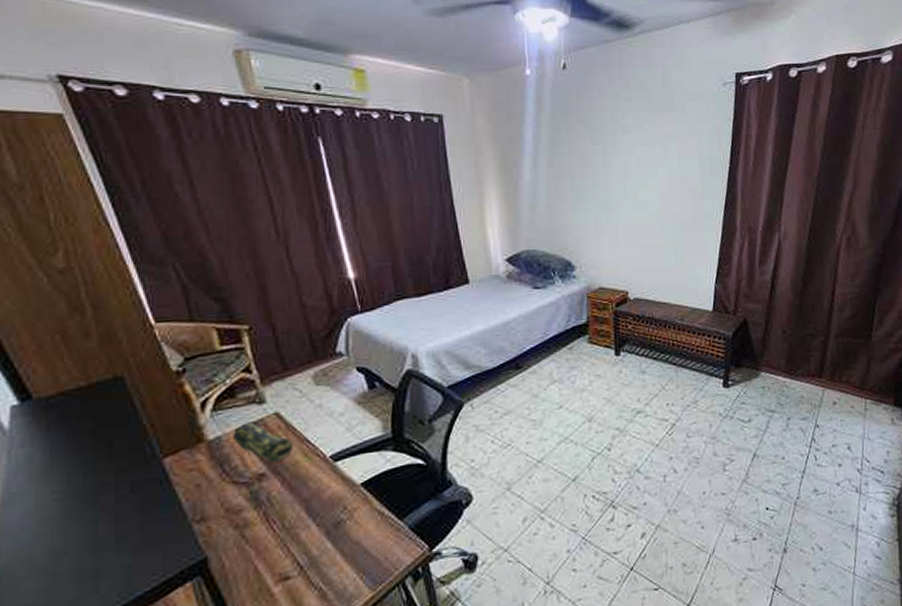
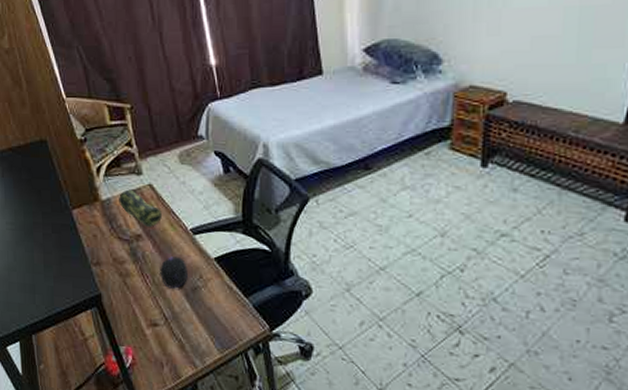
computer mouse: none [291,490,328,530] -> present [160,256,188,289]

